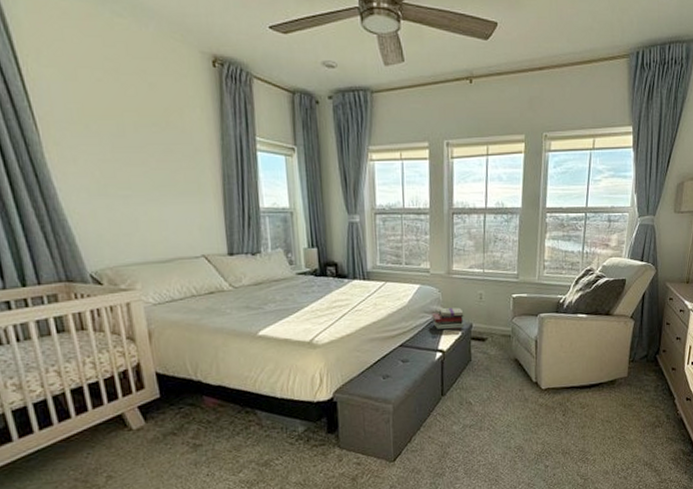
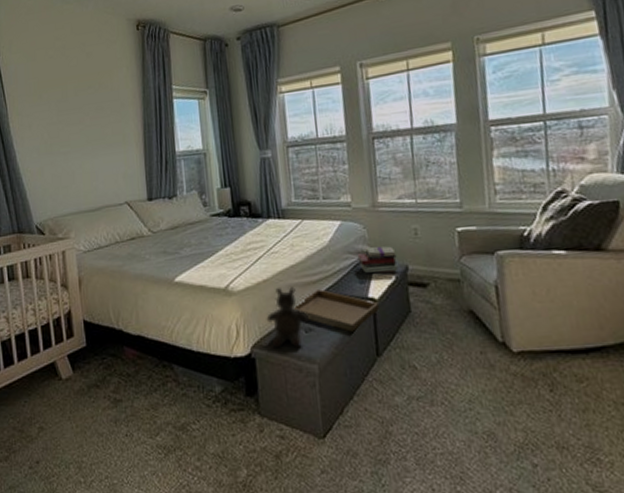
stuffed bear: none [348,341,386,391] -> present [266,287,309,347]
tray: none [373,343,446,378] -> present [293,289,379,332]

